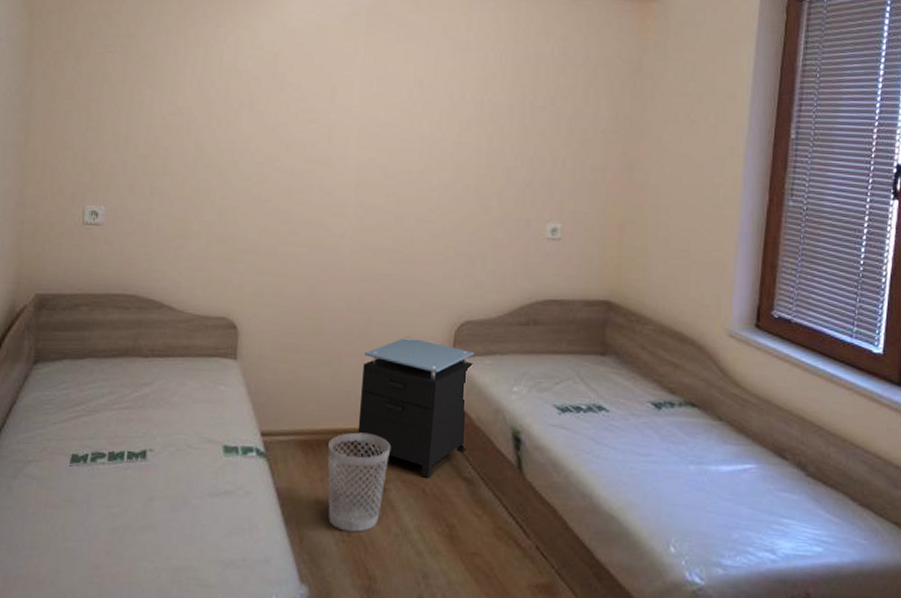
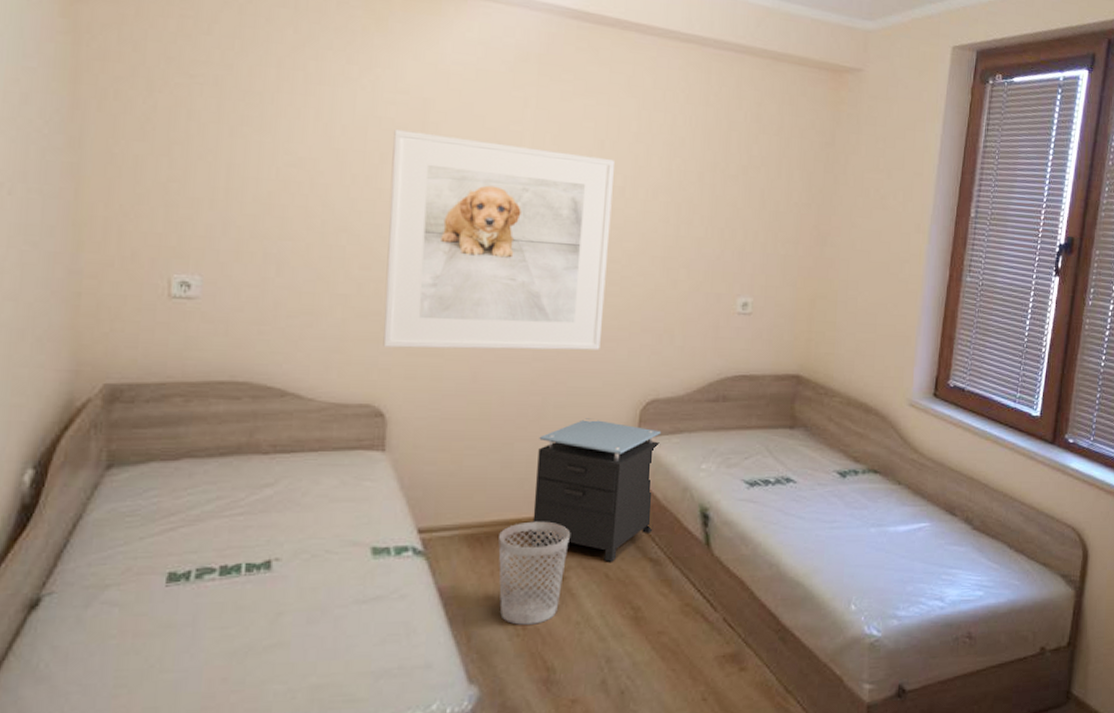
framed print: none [237,80,433,273] -> present [383,129,616,350]

